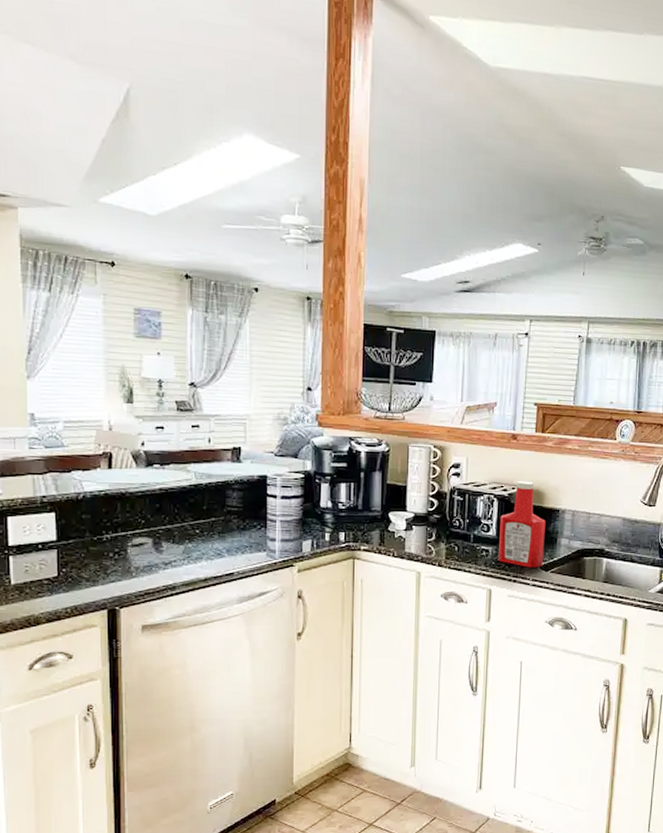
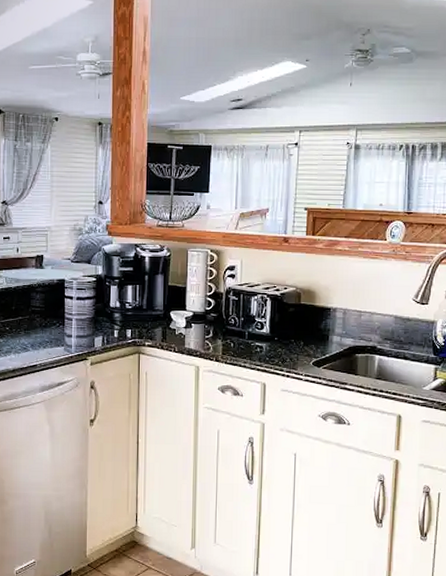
ketchup bottle: present [497,480,546,568] -> none [271,281,317,364]

